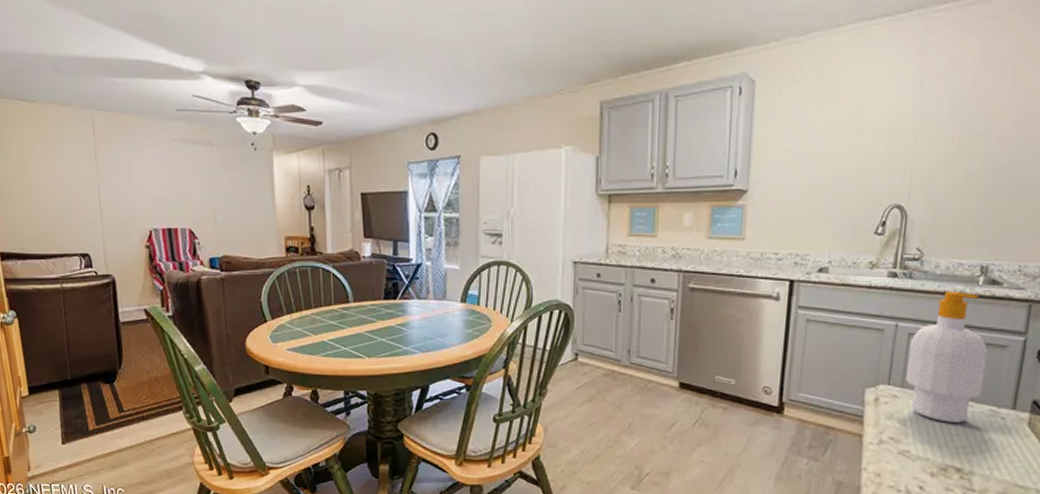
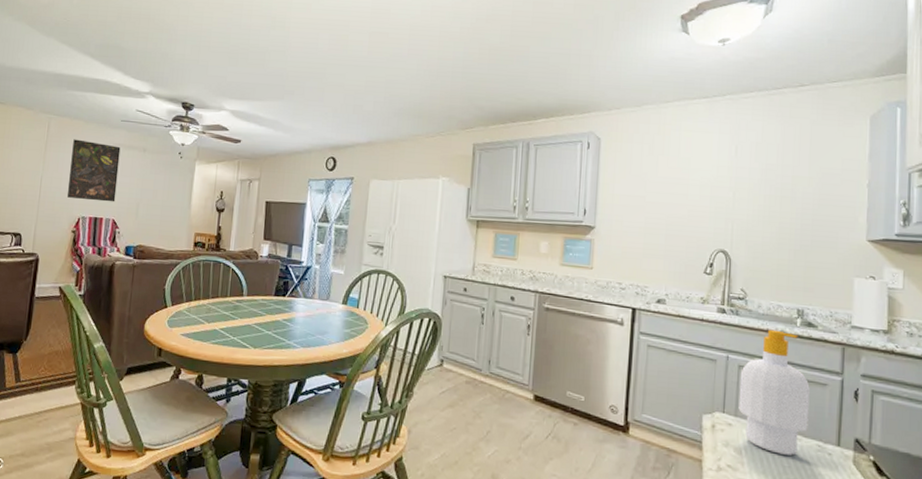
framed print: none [125,138,188,209] -> present [67,139,121,202]

